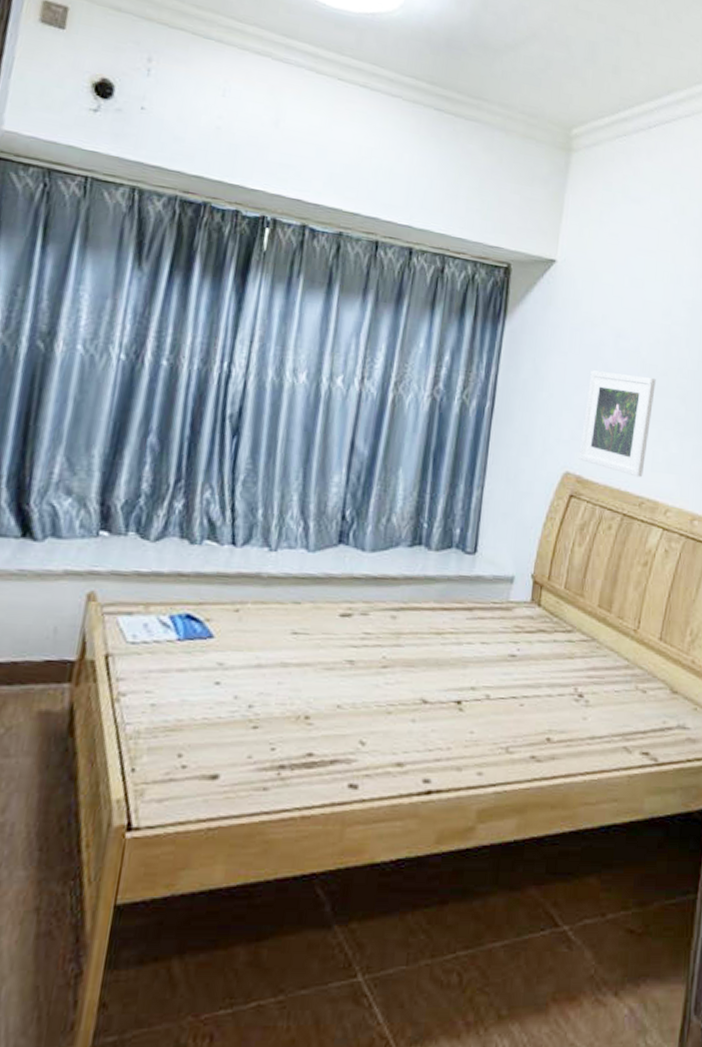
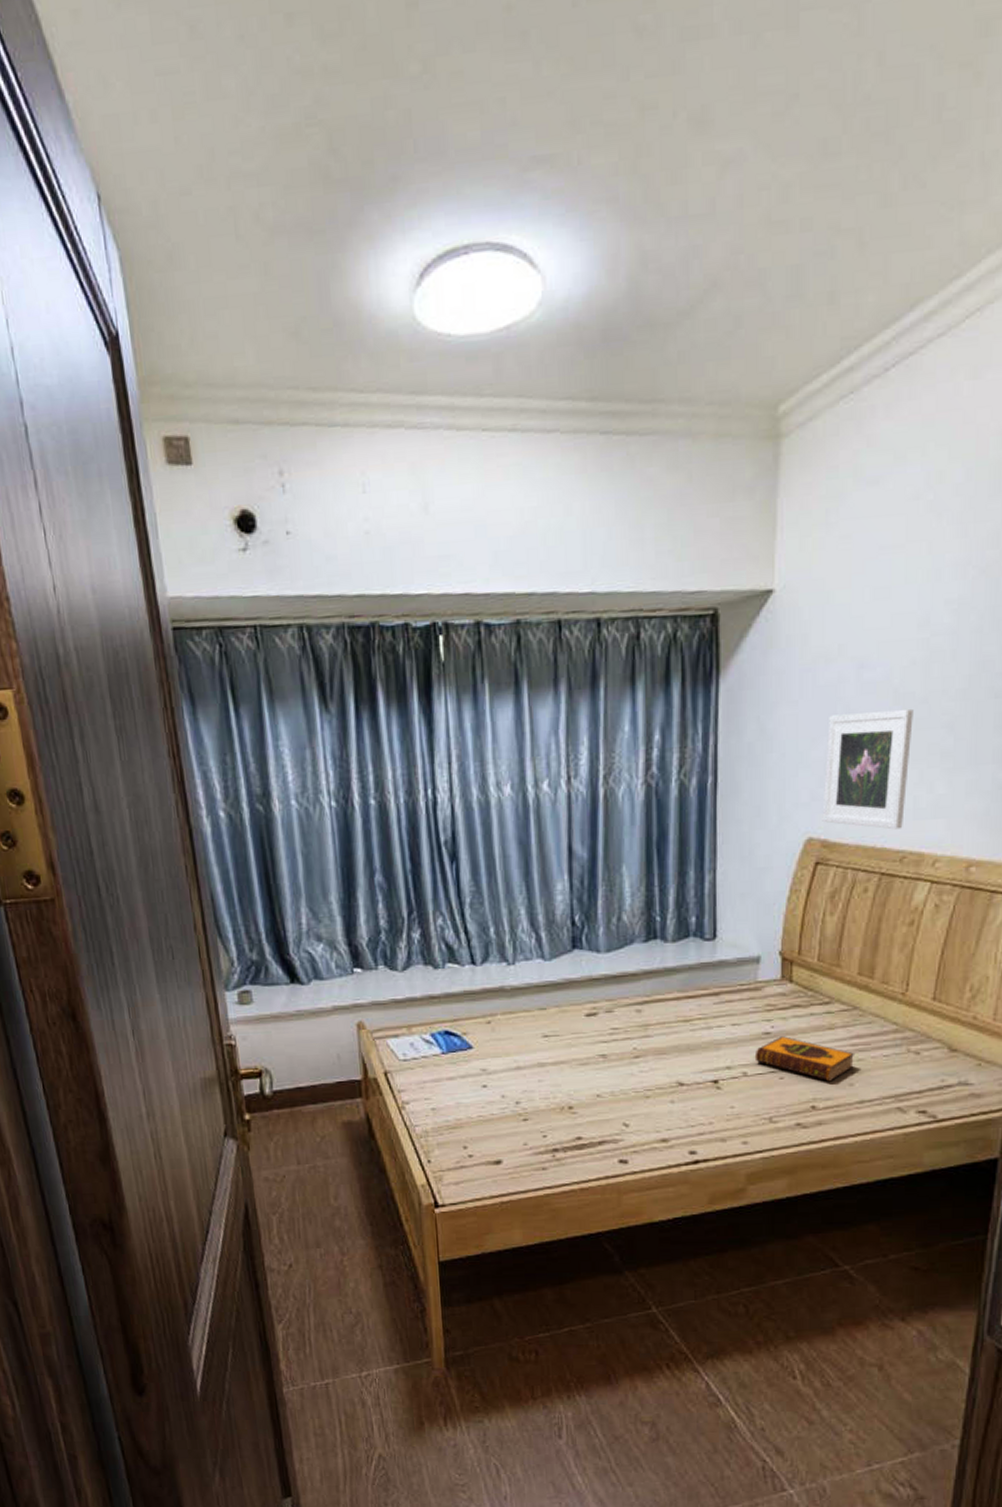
hardback book: none [498,660,591,714] -> present [754,1036,856,1082]

